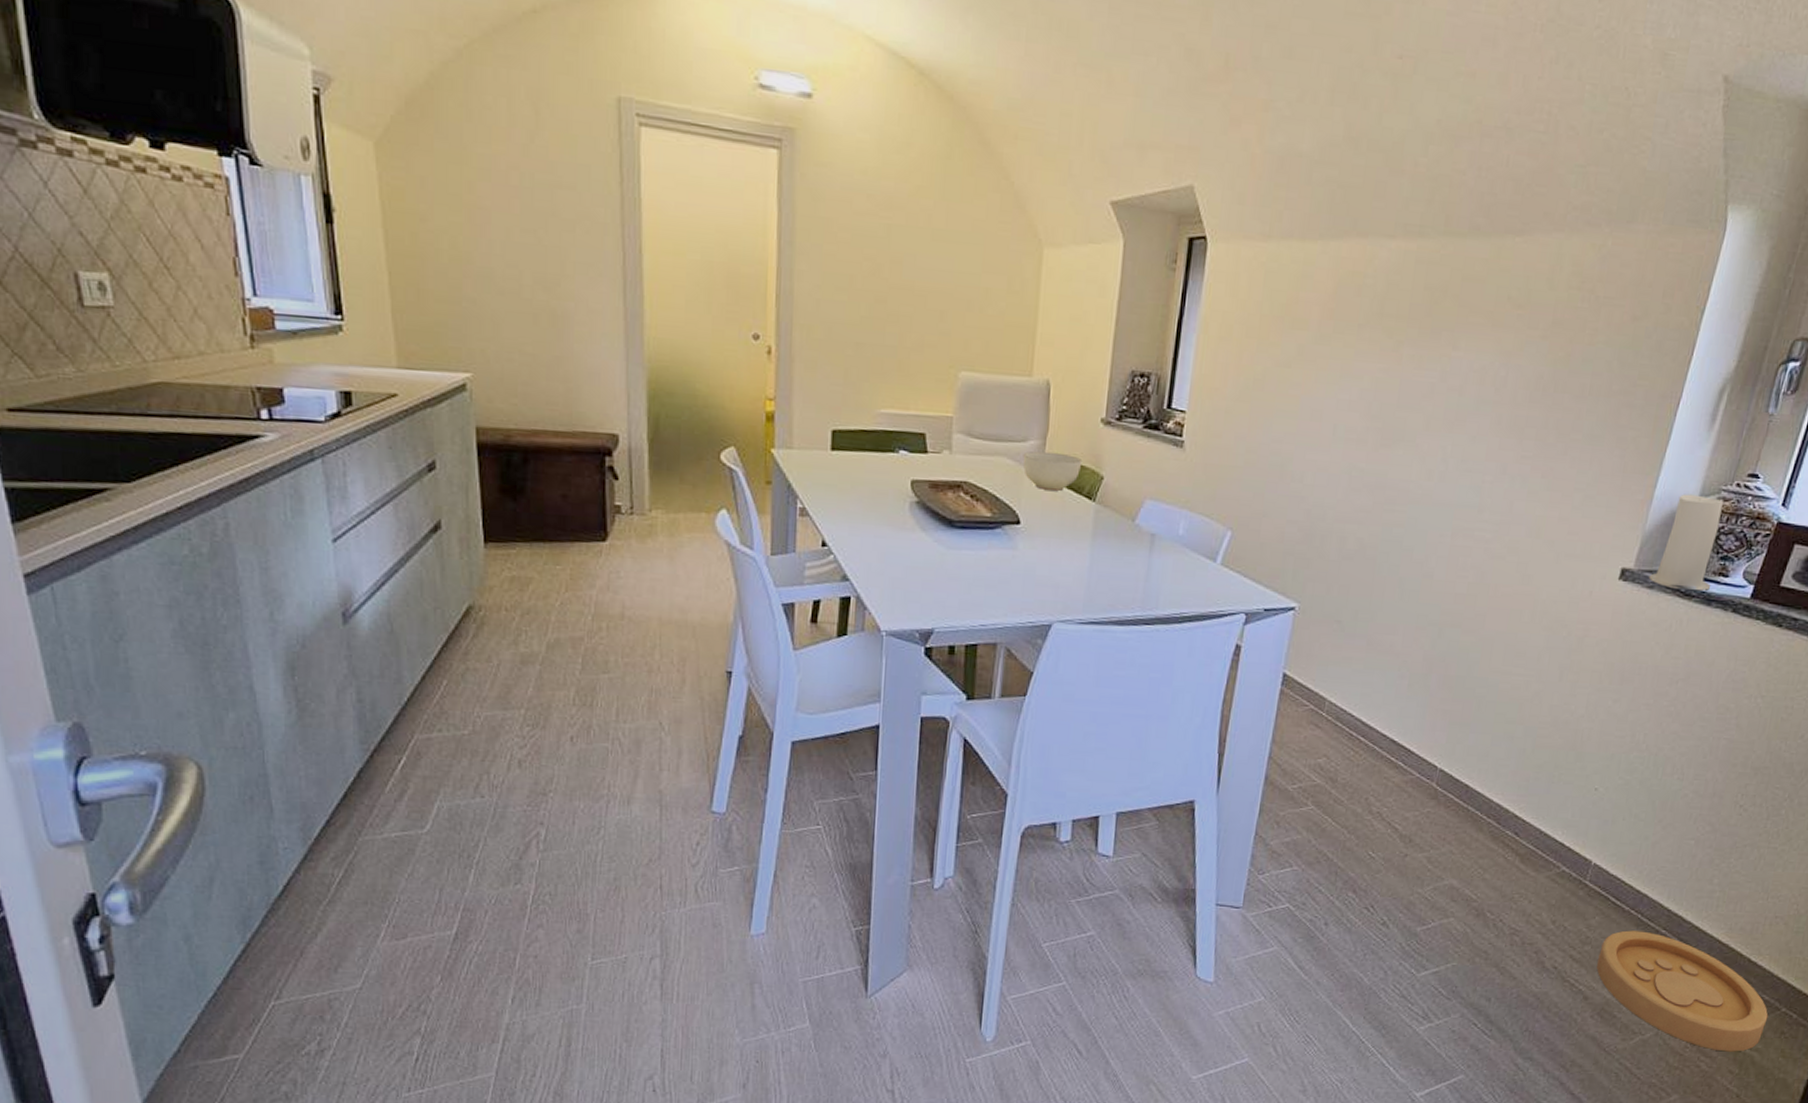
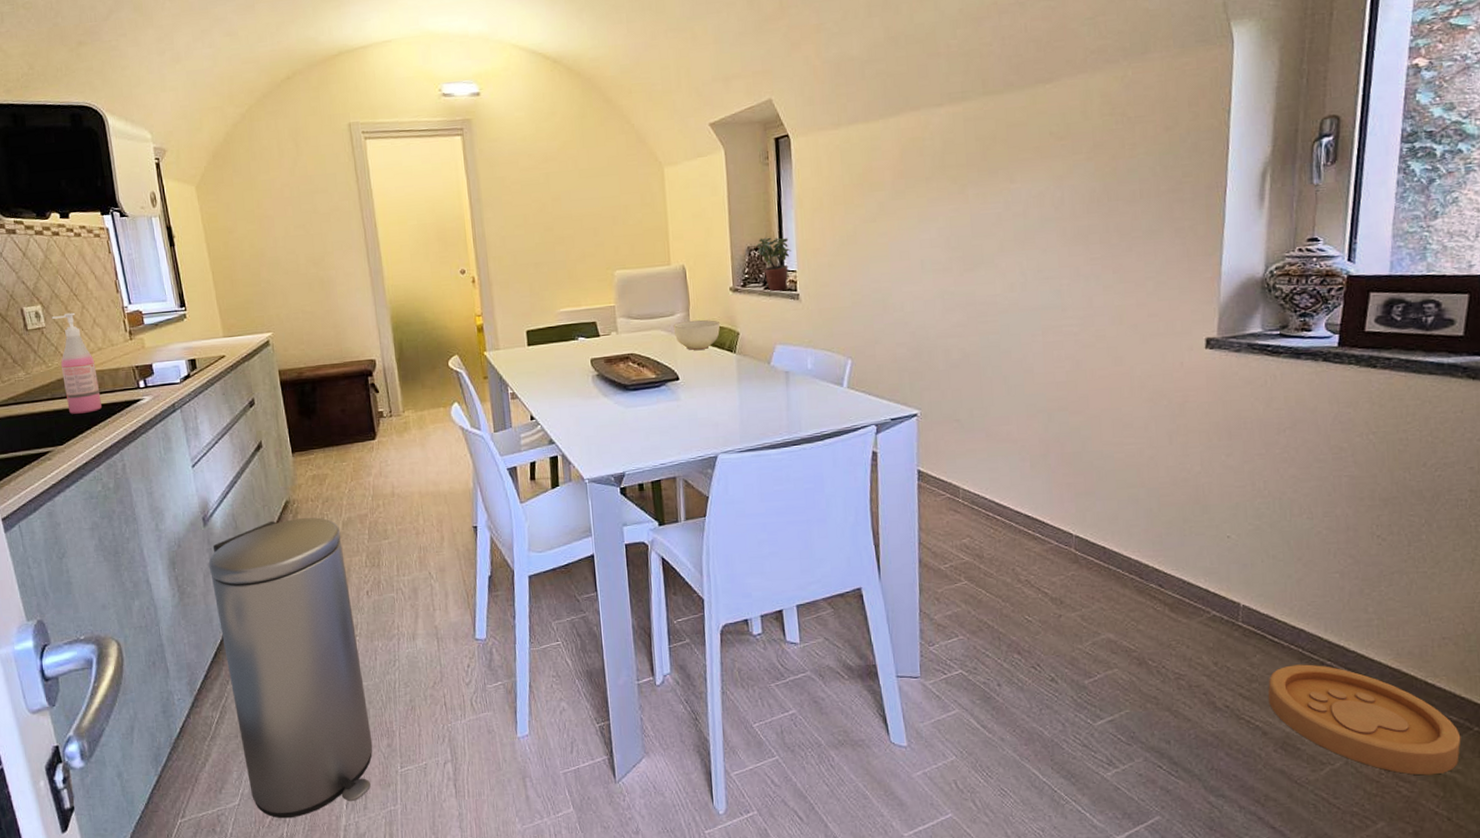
soap dispenser: none [125,291,198,443] -> present [51,312,102,415]
pedal bin: none [345,629,557,1010] -> present [208,517,373,819]
potted plant: none [1143,362,1184,434] -> present [756,237,791,292]
candle: present [1648,493,1723,592] -> none [1233,264,1295,349]

